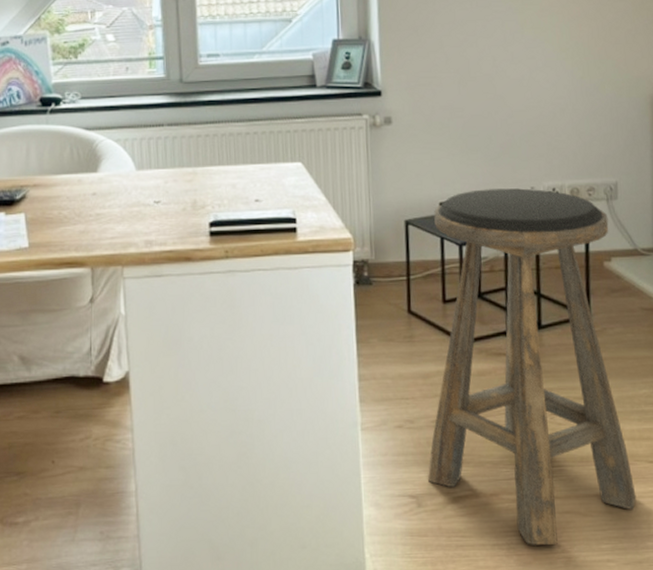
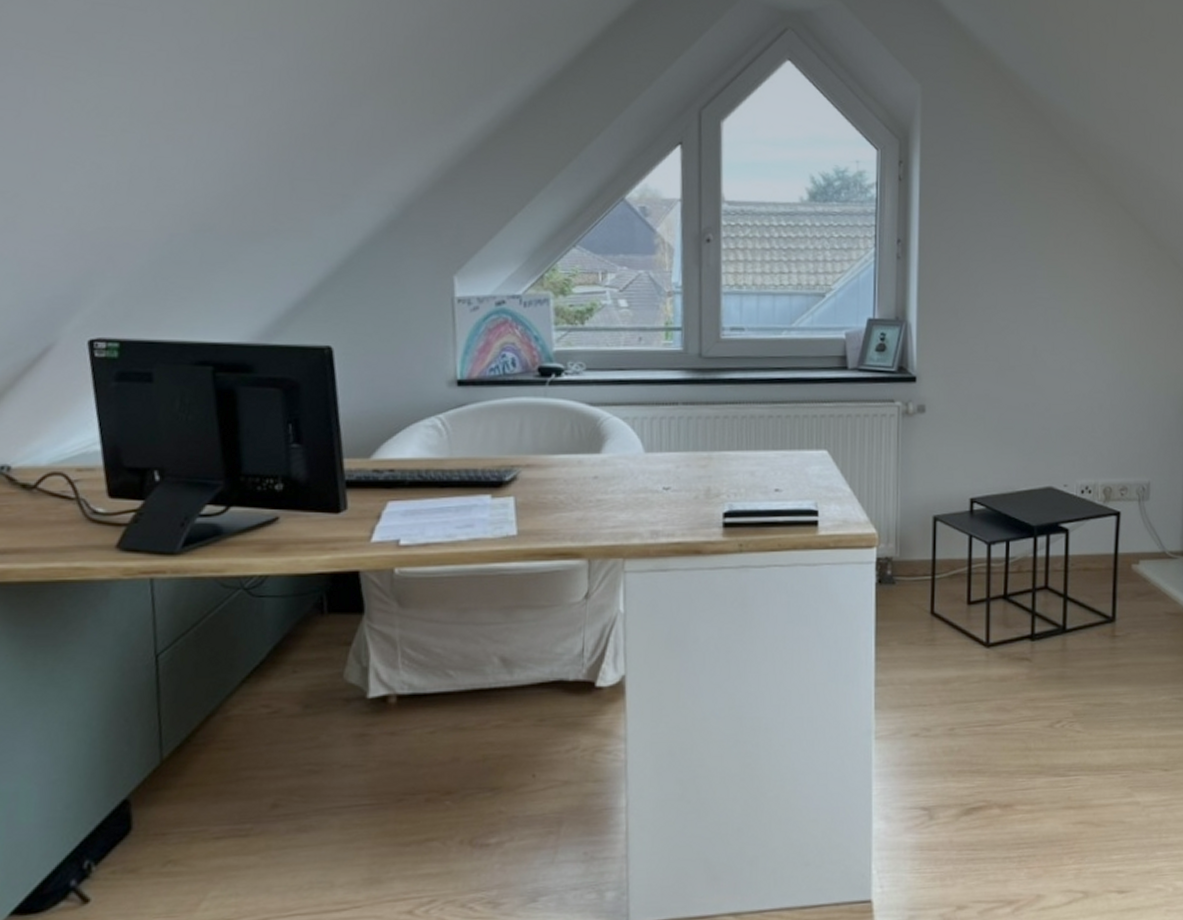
stool: present [428,188,636,546] -> none [942,485,1149,858]

